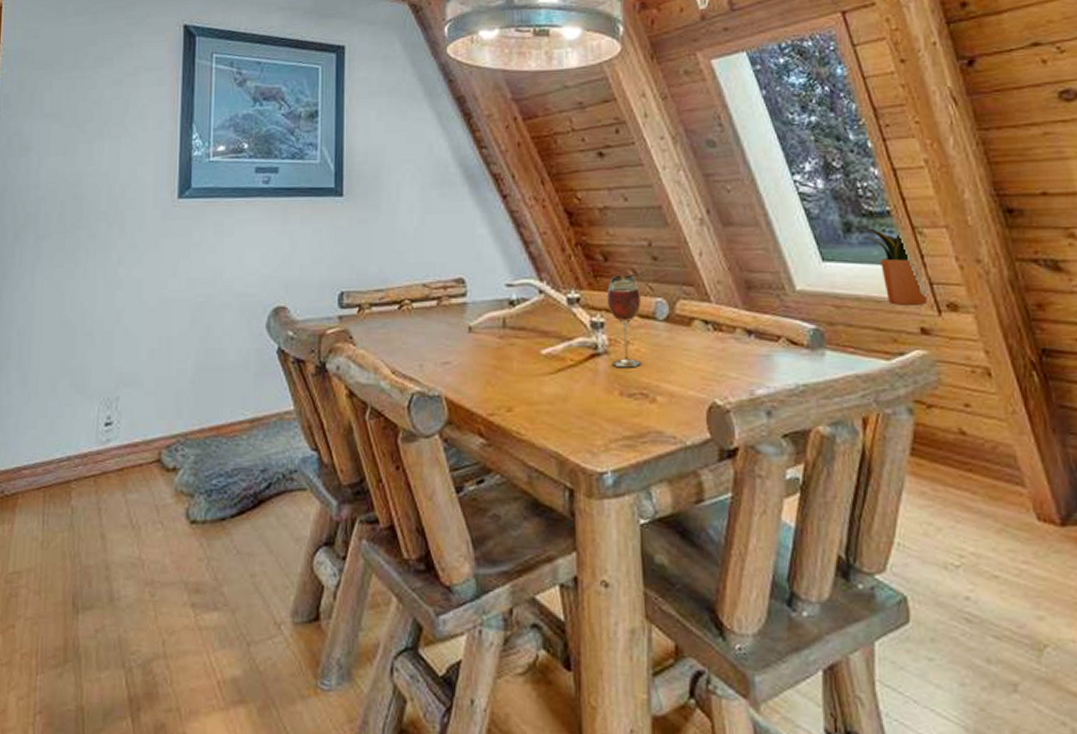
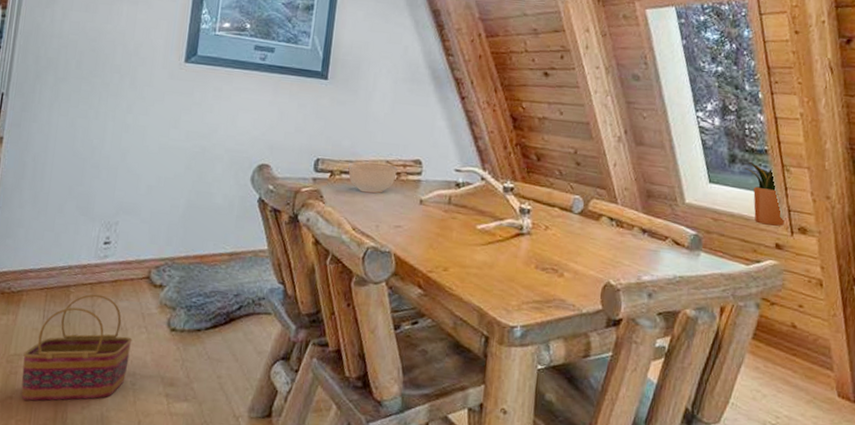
basket: none [23,488,147,628] -> present [21,294,133,401]
bowl: none [379,289,437,326] -> present [348,163,398,194]
wineglass: present [607,274,642,368] -> none [532,173,564,248]

